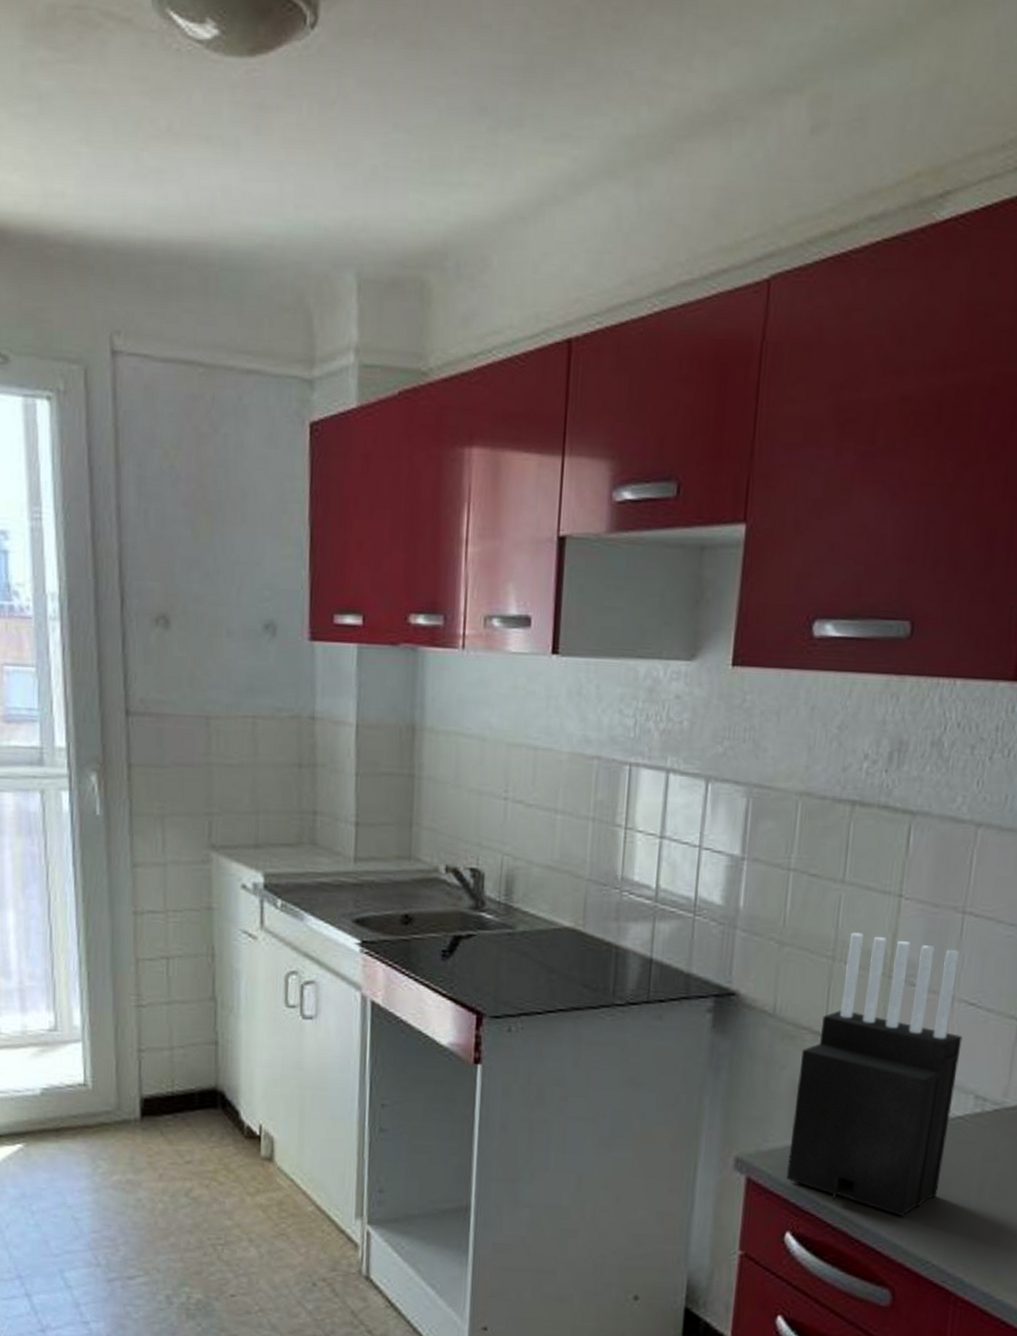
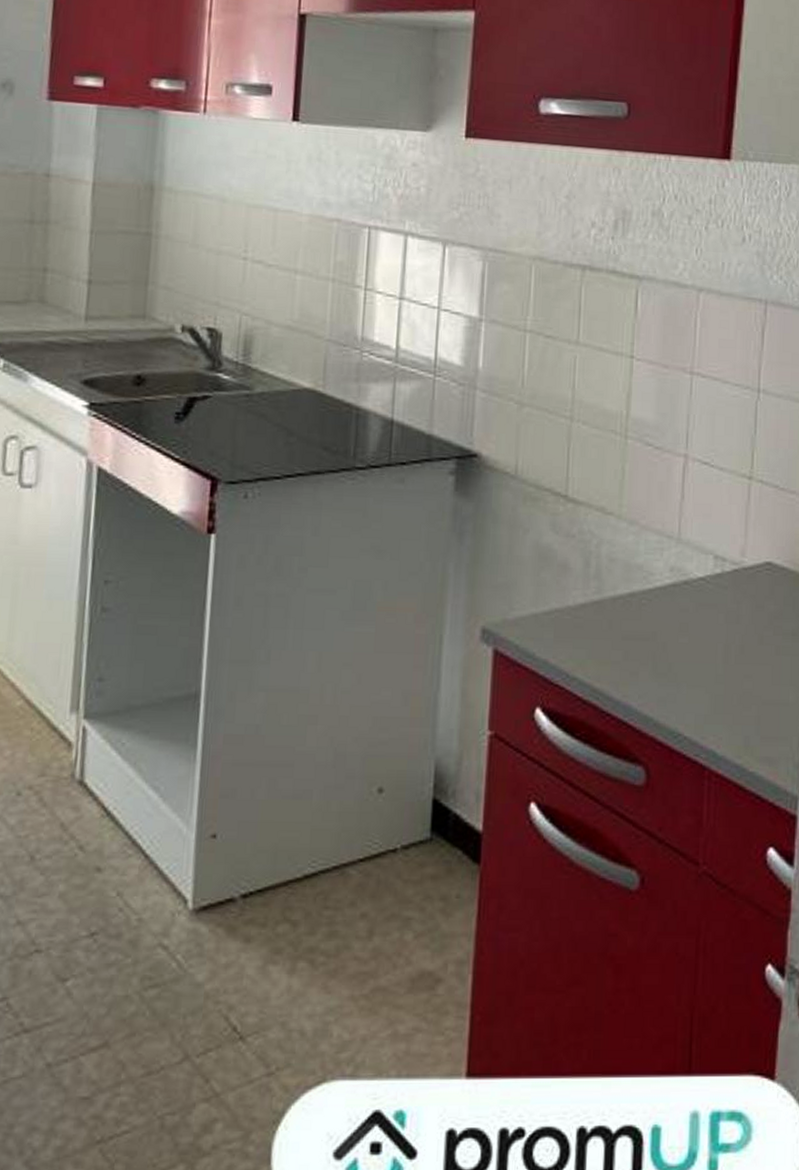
knife block: present [787,932,962,1217] -> none [534,392,698,686]

